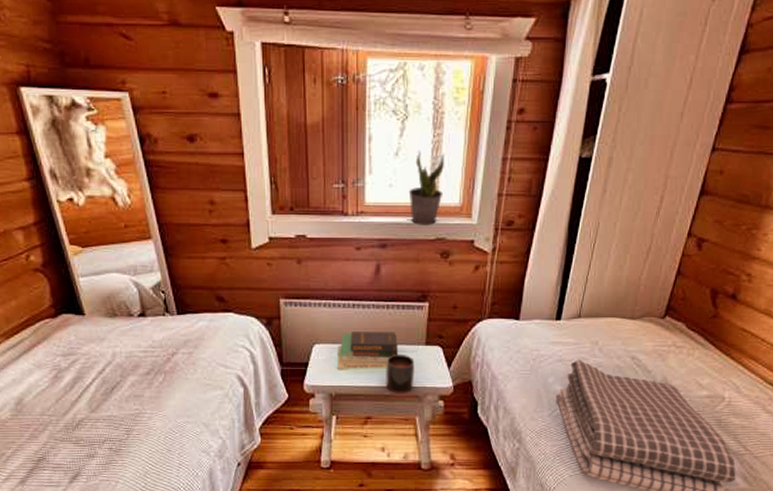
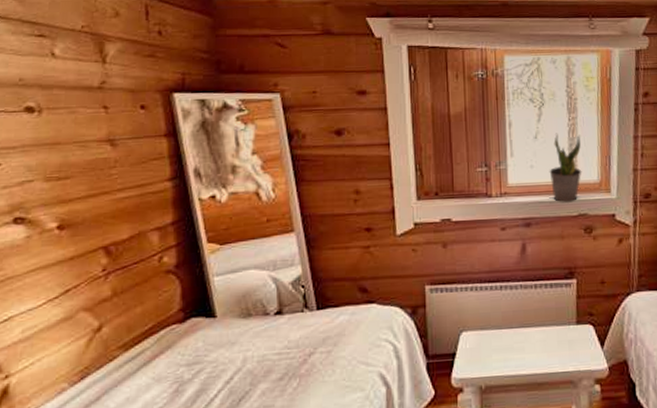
books: present [337,332,398,369] -> none [486,312,549,358]
mug: present [386,354,415,393] -> none [537,335,568,380]

